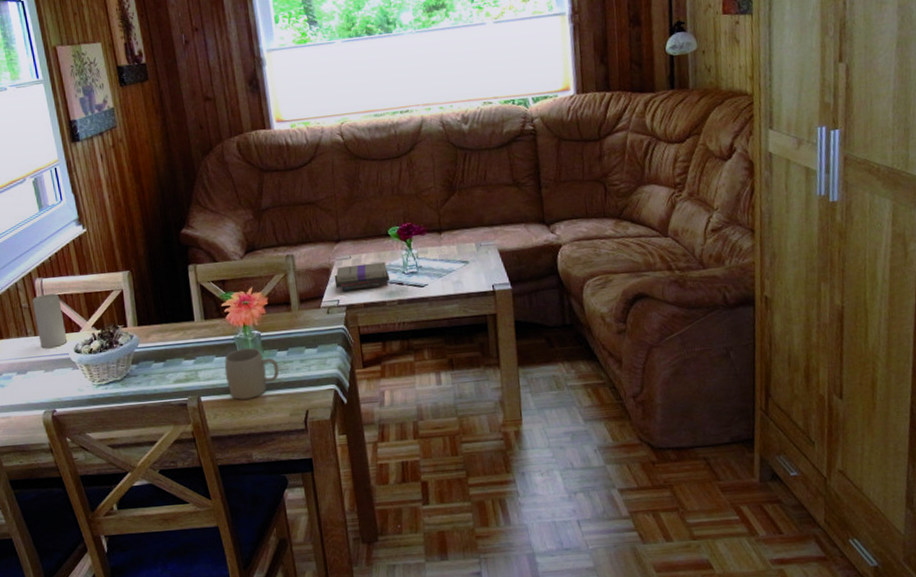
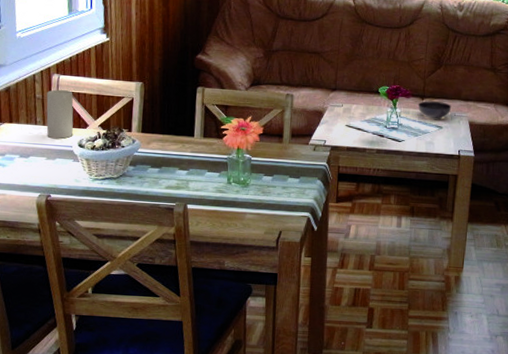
mug: present [224,347,280,400] -> none [213,168,263,213]
books: present [334,261,391,291] -> none [324,112,374,137]
bowl: none [436,232,476,255] -> present [418,101,452,120]

